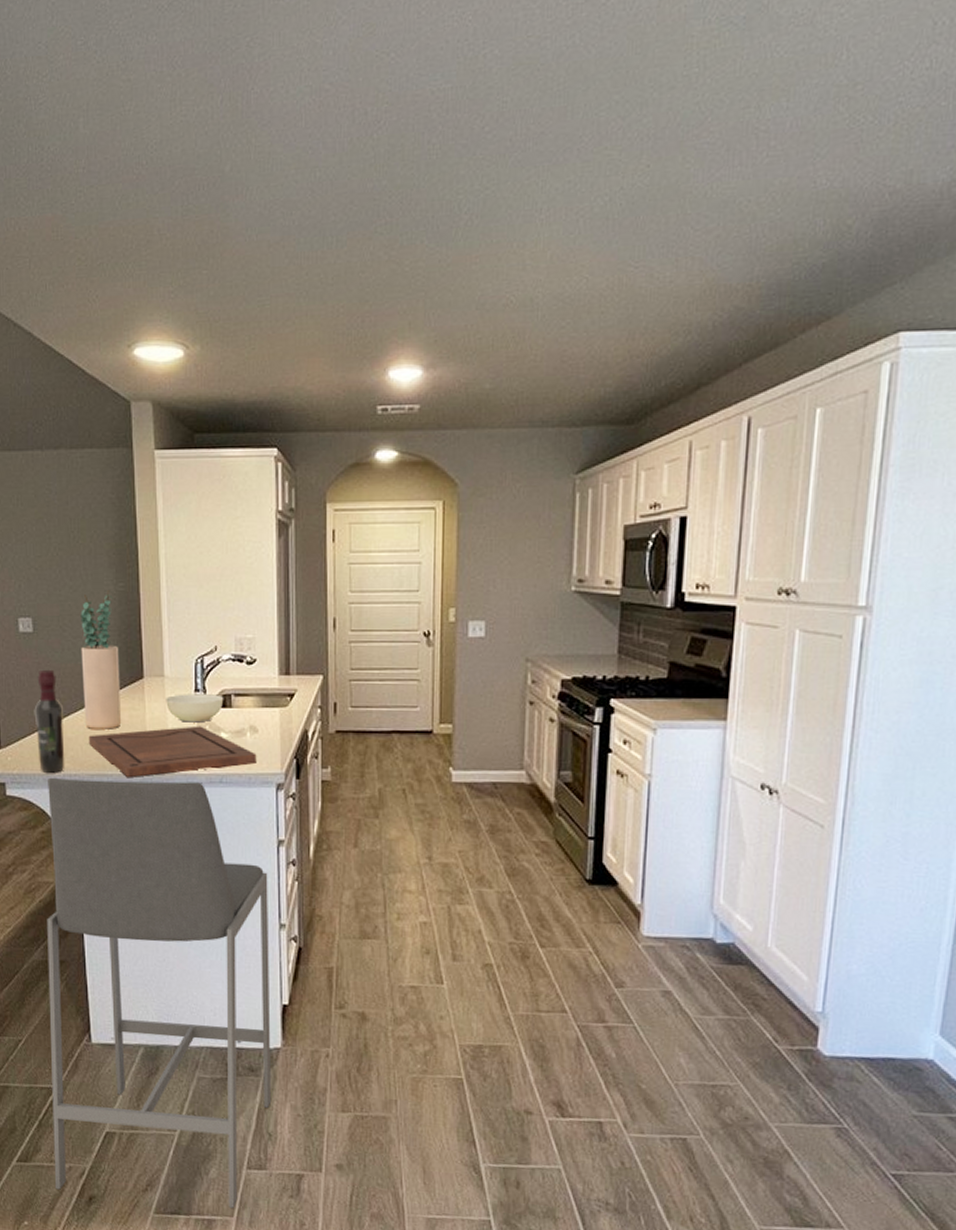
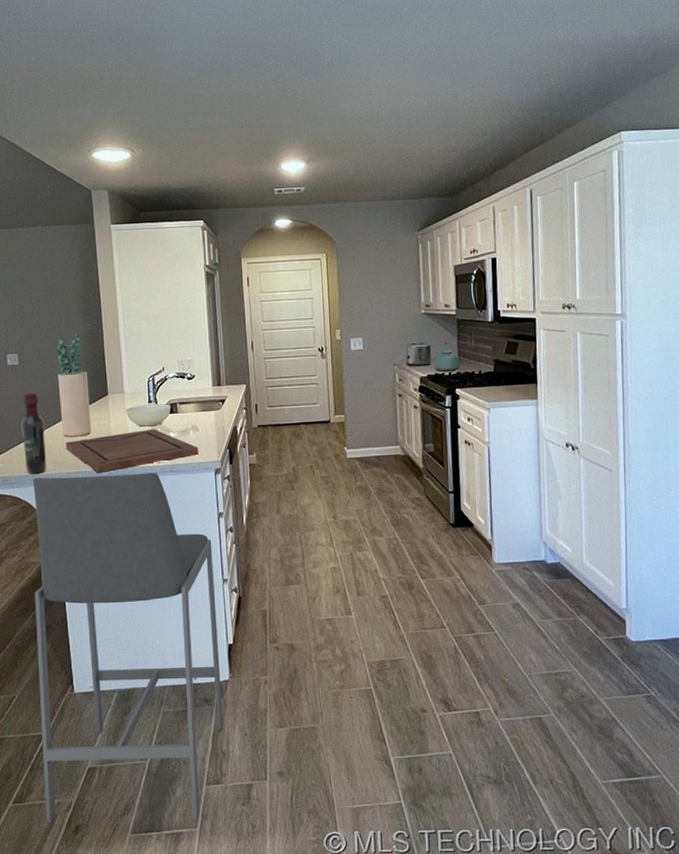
toaster: none [542,631,582,665] -> present [405,342,432,367]
kettle: none [582,631,619,674] -> present [434,341,460,372]

